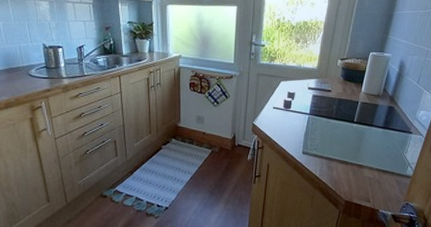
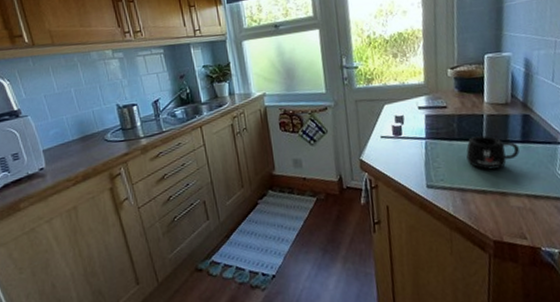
mug: none [338,118,380,146] -> present [466,135,520,170]

